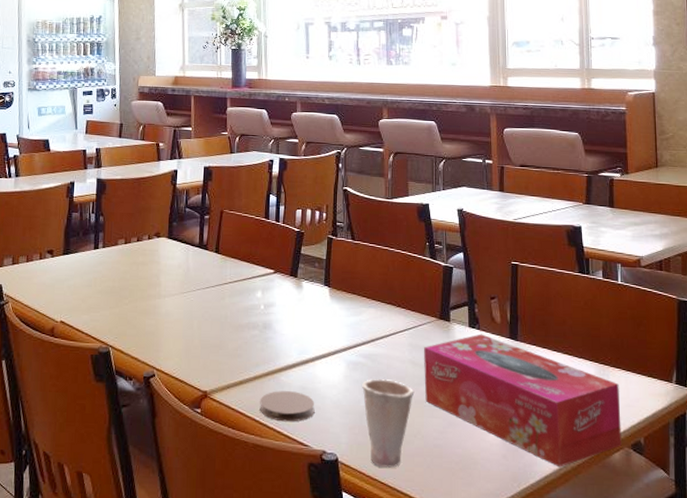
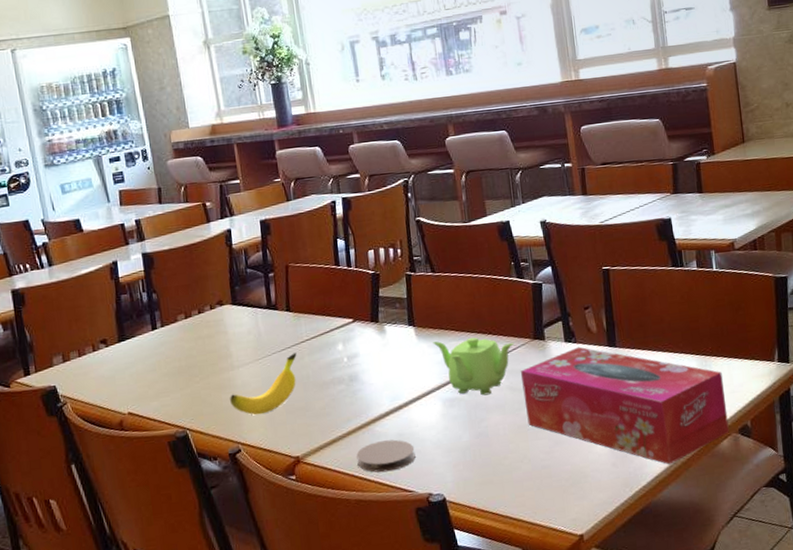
banana: none [152,292,219,345] -> present [230,352,297,415]
teapot: none [344,305,421,365] -> present [433,337,514,396]
cup: present [362,379,415,468] -> none [461,410,516,498]

